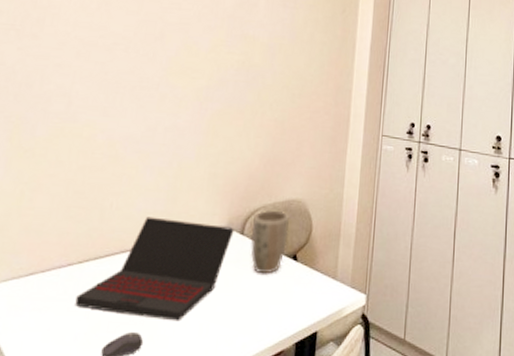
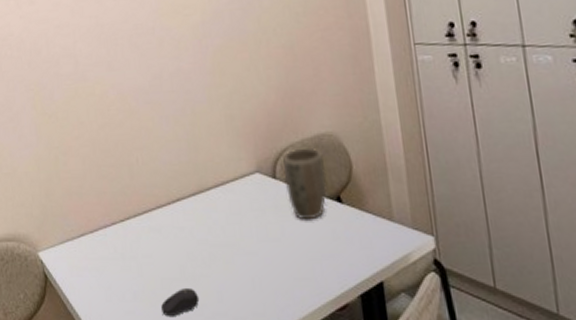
laptop: present [75,216,234,322] -> none [126,168,266,276]

